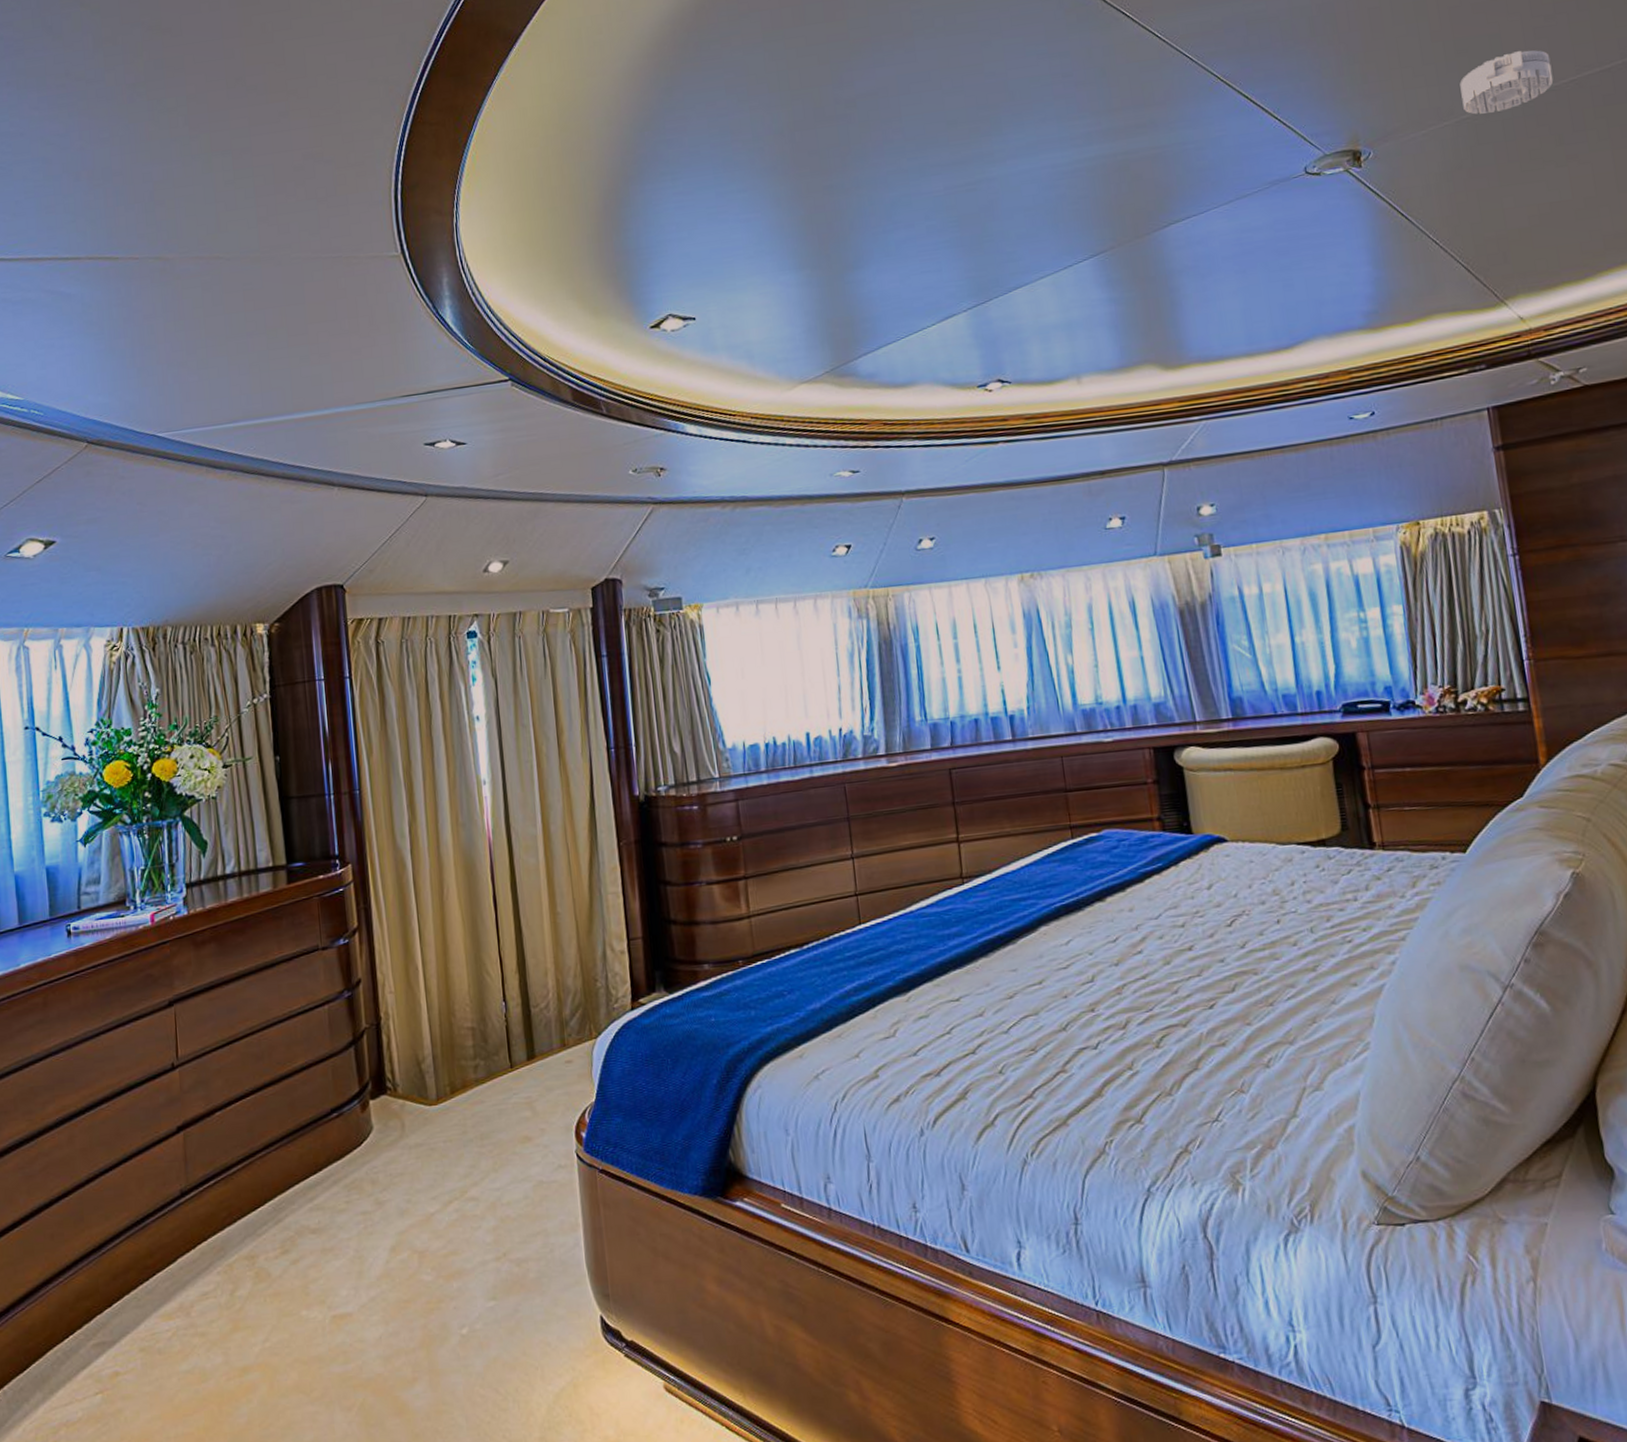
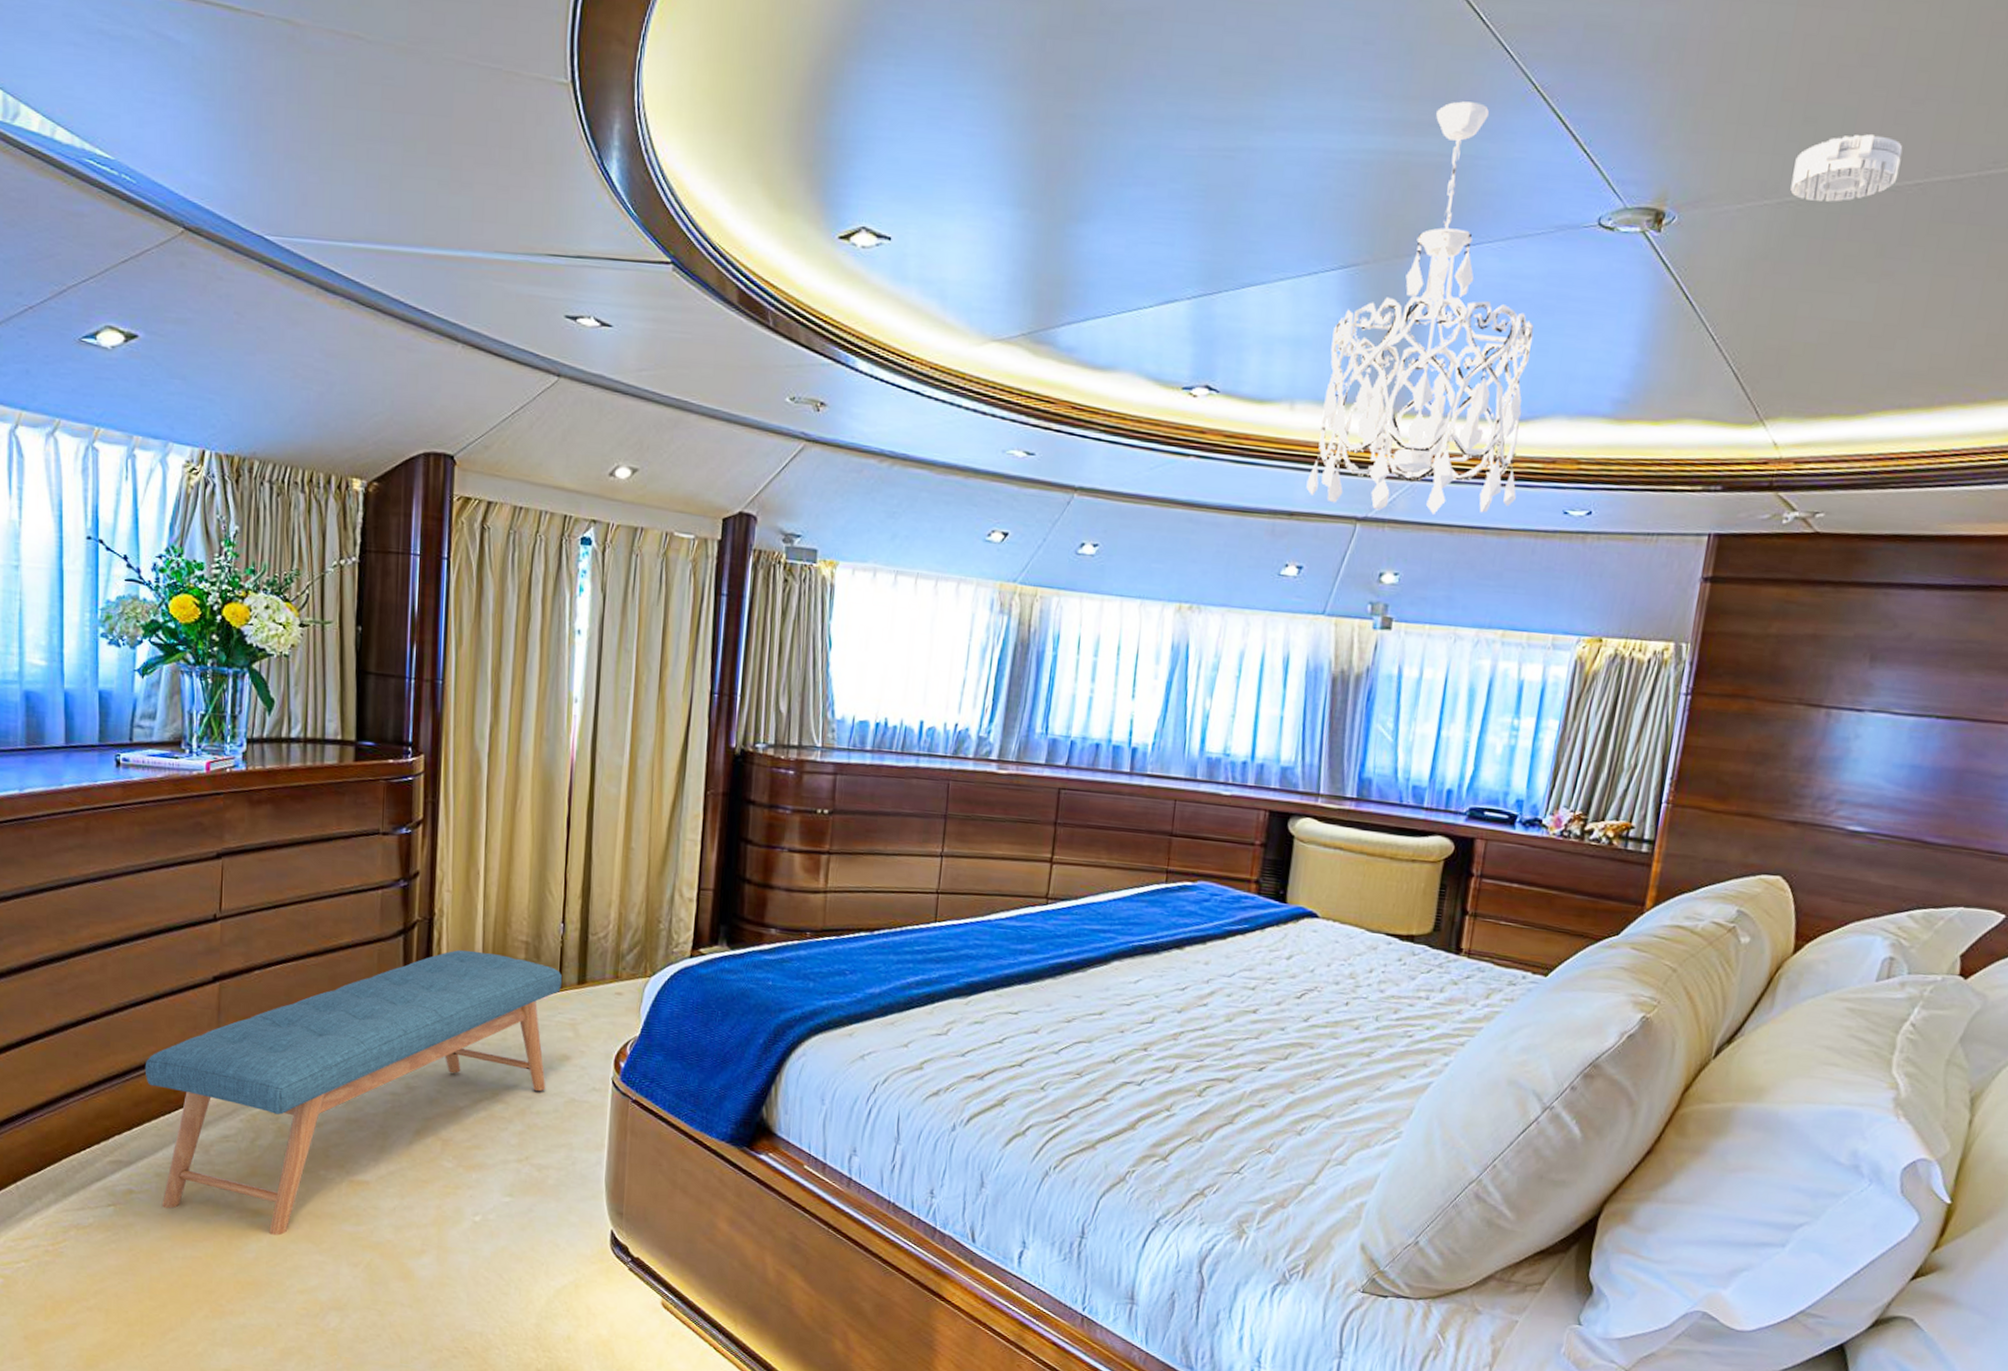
bench: none [119,1046,513,1393] -> present [144,950,563,1236]
chandelier: none [1098,100,1303,455] -> present [1306,101,1534,514]

